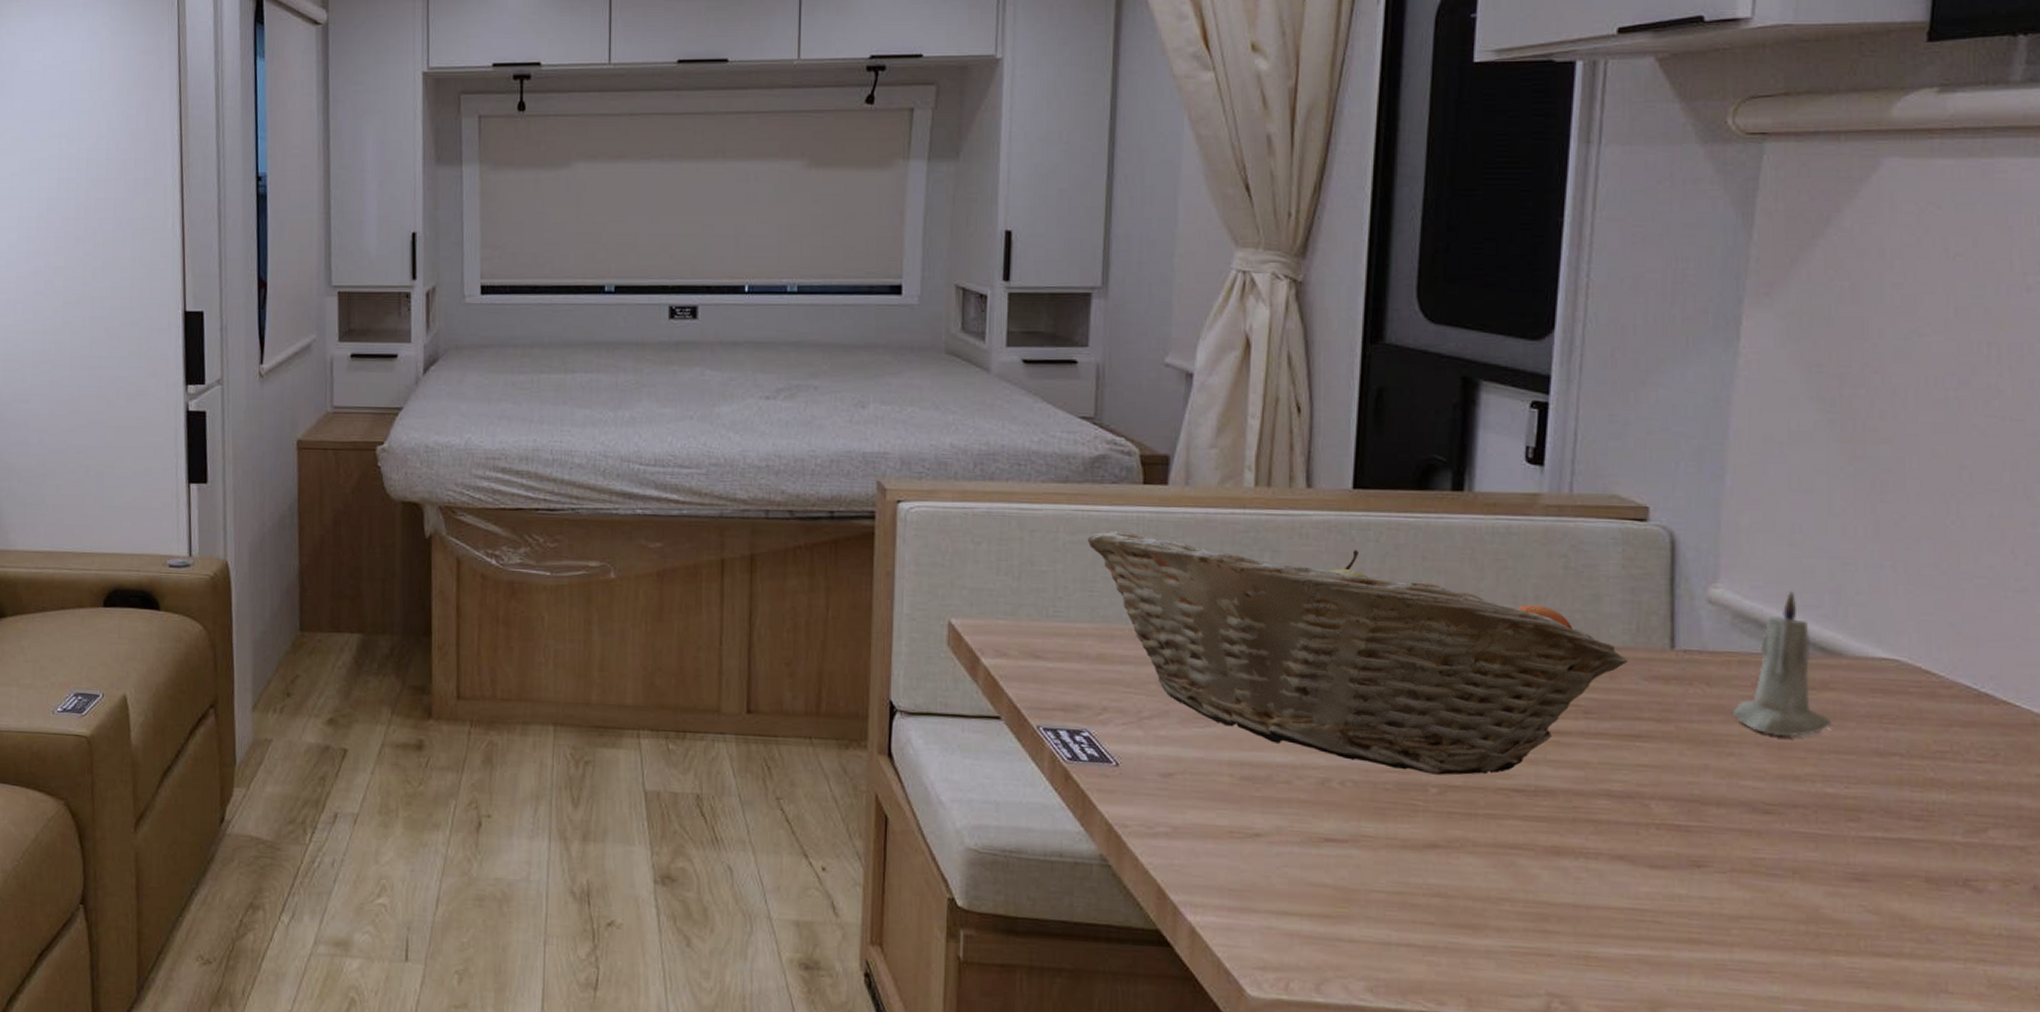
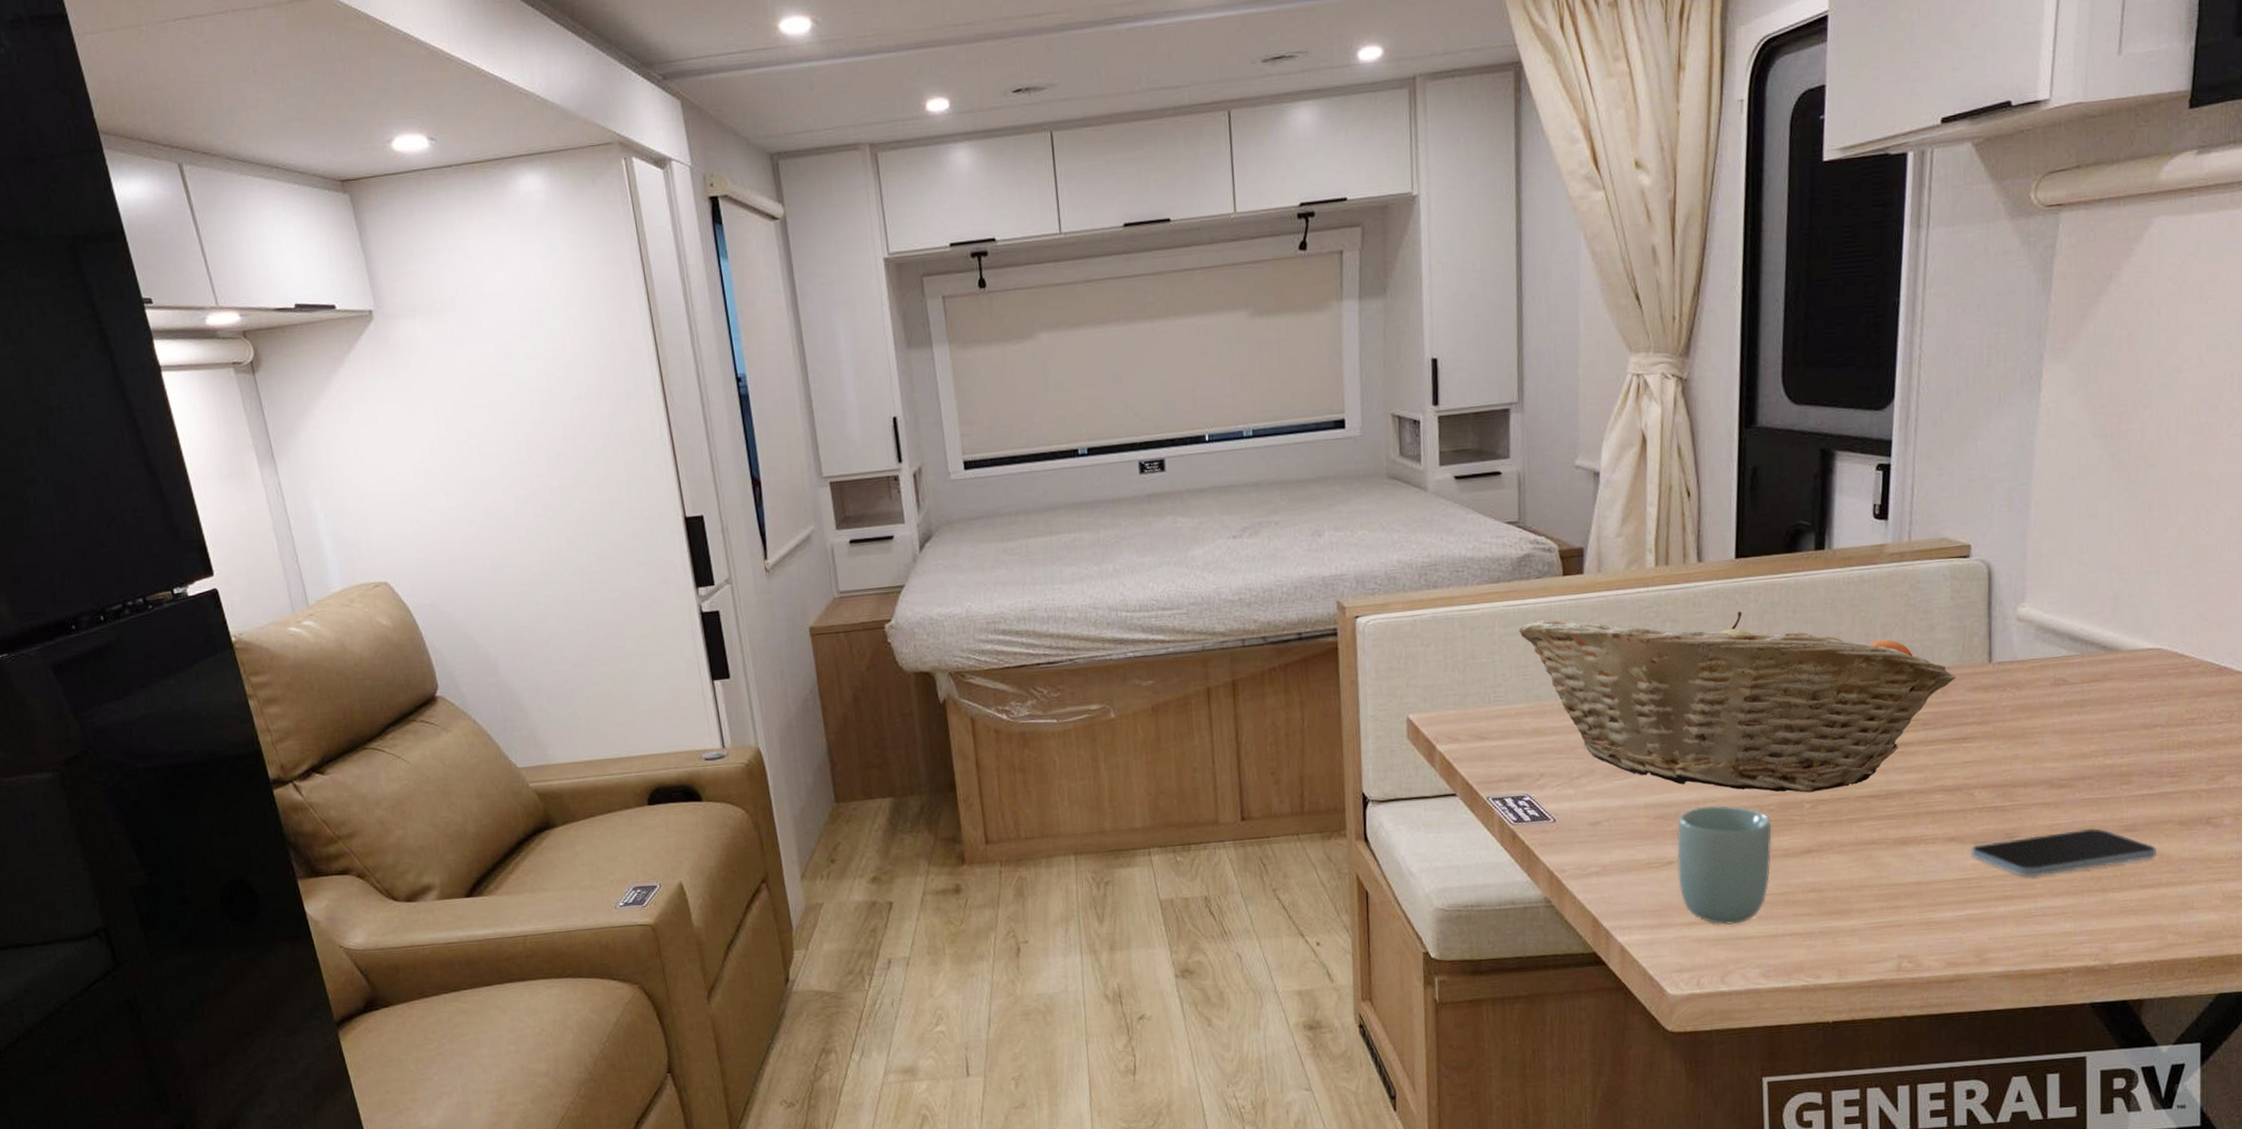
cup: none [1267,772,1387,923] -> present [1677,805,1772,925]
smartphone: none [1646,868,1895,921] -> present [1972,828,2156,877]
candle: present [1732,591,1833,737] -> none [2036,602,2112,723]

